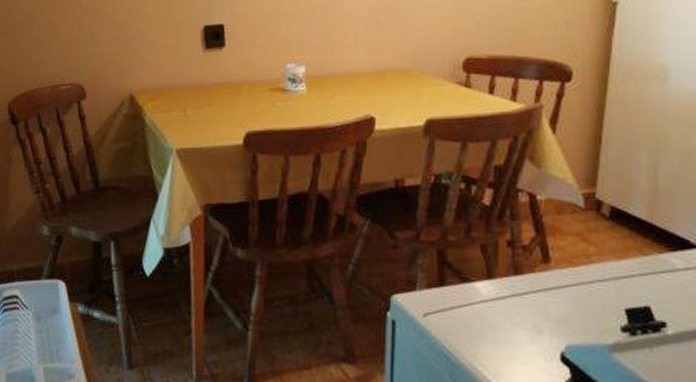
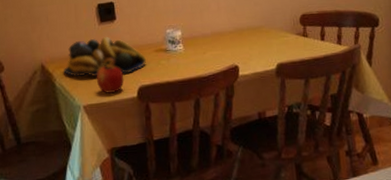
fruit bowl: none [155,66,259,115] -> present [63,36,147,76]
apple: none [194,100,229,137] -> present [96,64,124,93]

